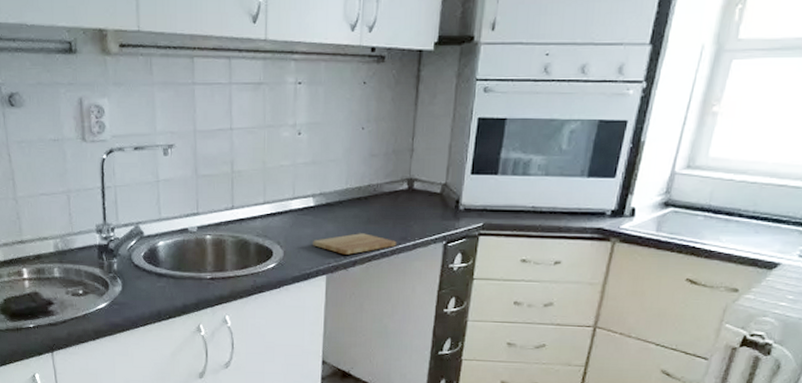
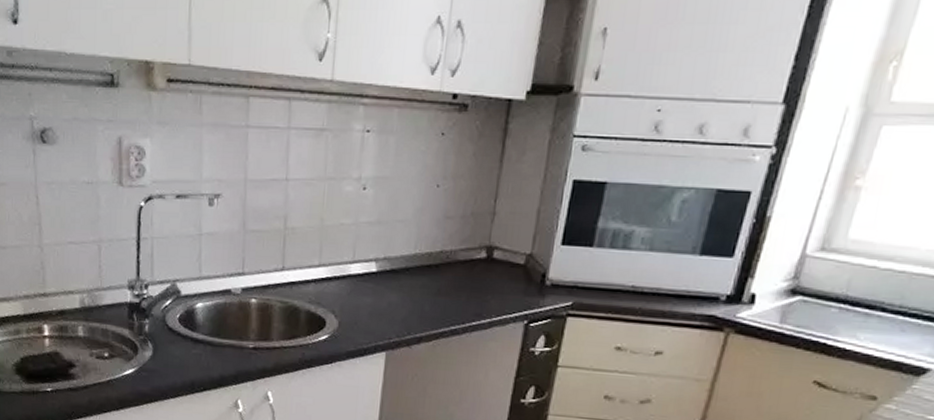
cutting board: present [313,233,397,255] -> none [372,305,470,330]

